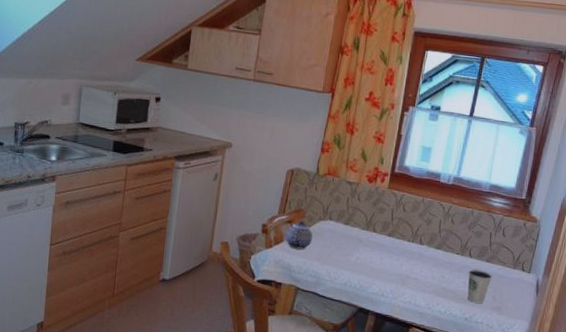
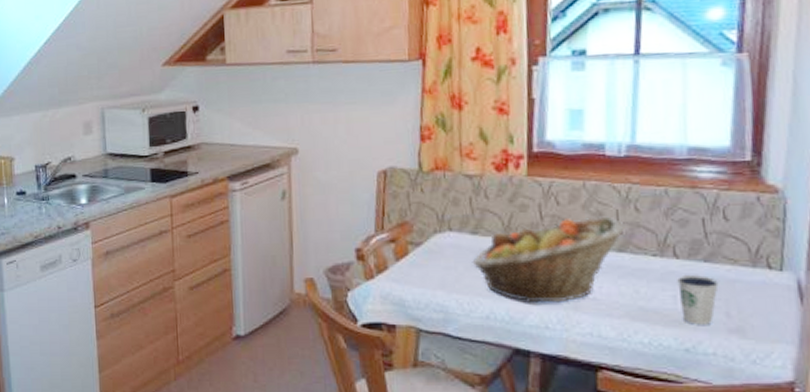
teapot: present [285,220,313,250] -> none [390,237,429,276]
fruit basket: none [341,222,443,279] -> present [472,216,625,303]

